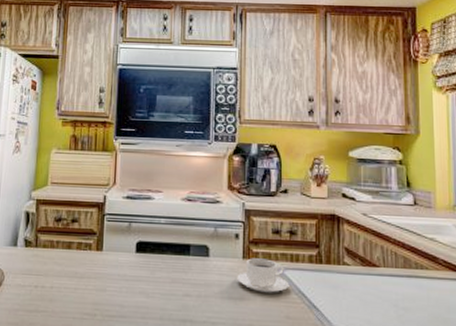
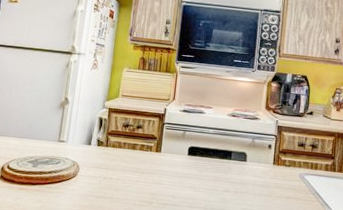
coffee cup: present [237,258,289,293] -> none [267,164,308,193]

